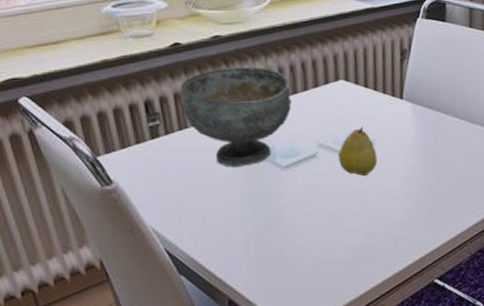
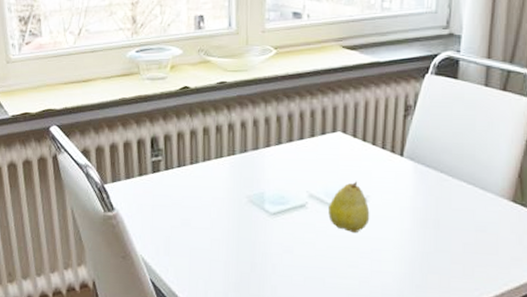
decorative bowl: present [179,66,292,167] -> none [182,112,287,208]

